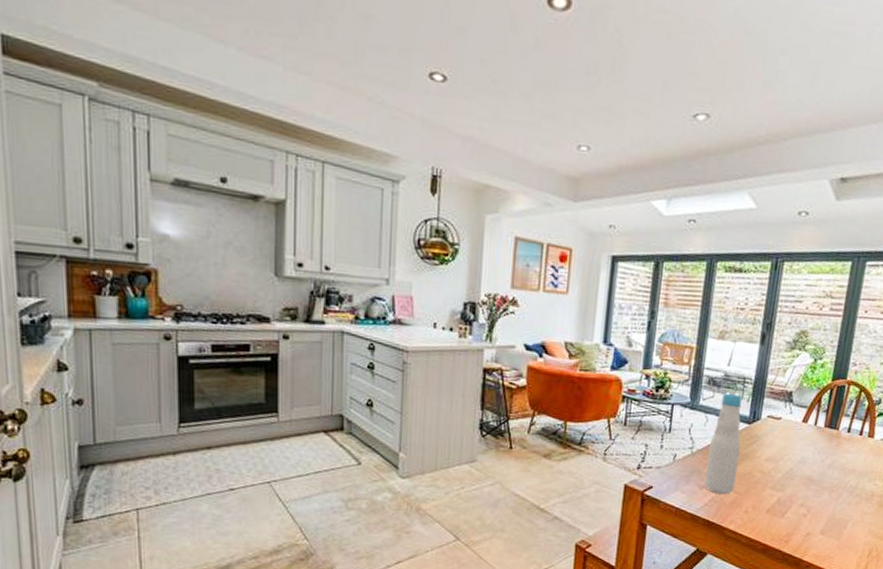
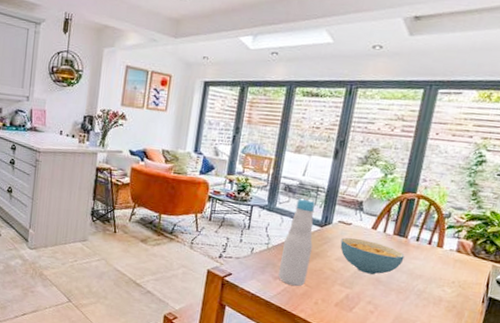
cereal bowl: none [770,433,837,473] -> present [340,237,405,275]

